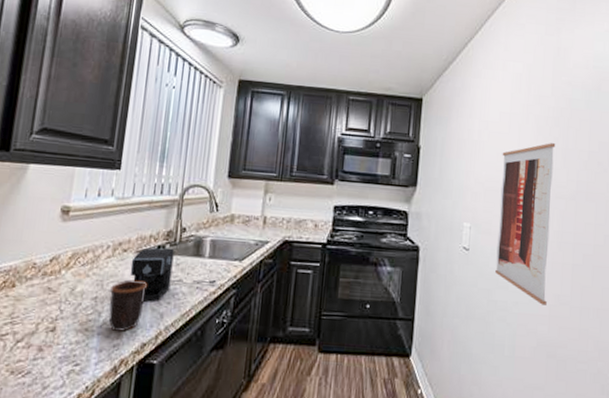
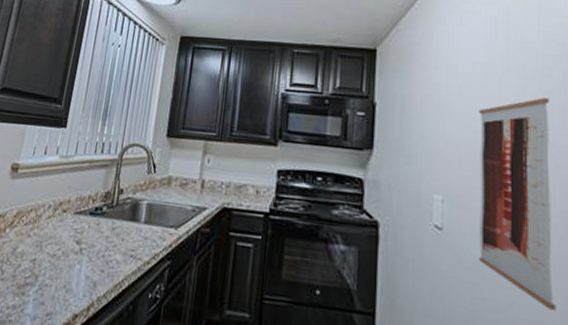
mug: present [108,279,148,331] -> none [44,242,84,299]
coffee maker: present [130,248,217,302] -> none [68,210,151,269]

